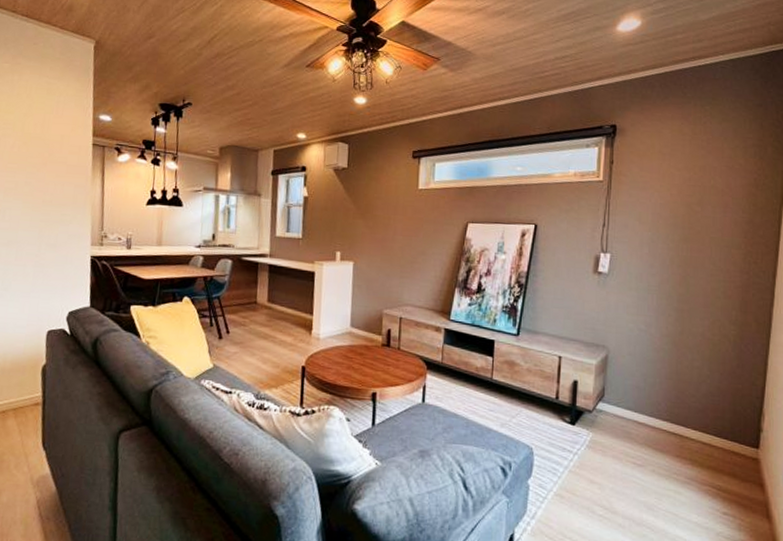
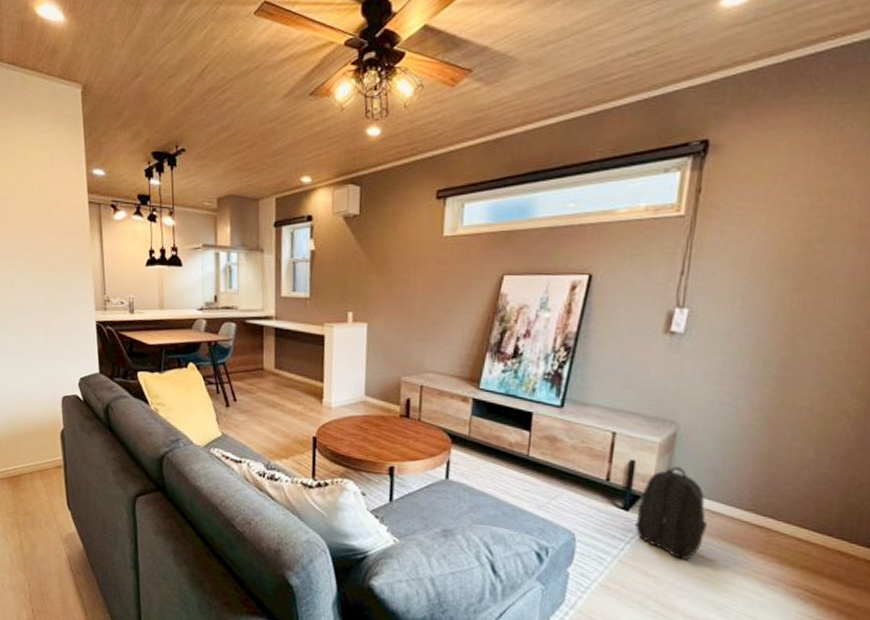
backpack: none [581,385,636,466] -> present [635,467,707,560]

